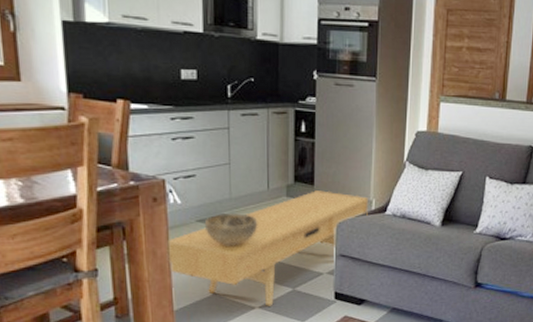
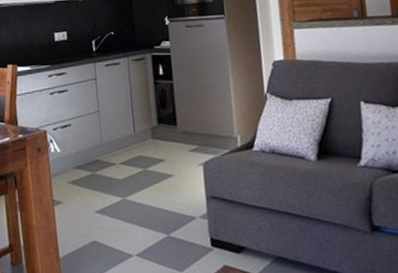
tv console: present [167,190,369,306] -> none [51,130,235,254]
decorative bowl: present [204,214,258,246] -> none [80,158,129,192]

